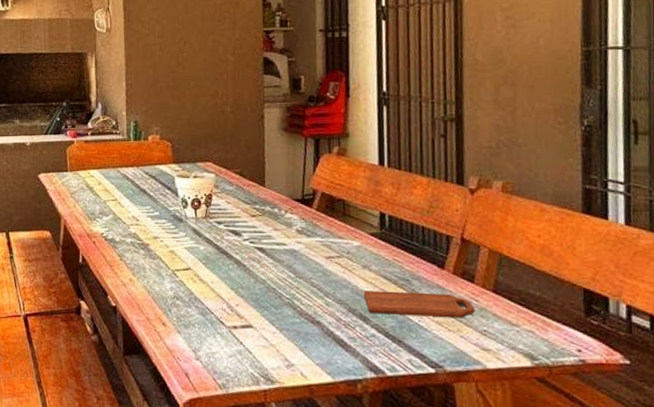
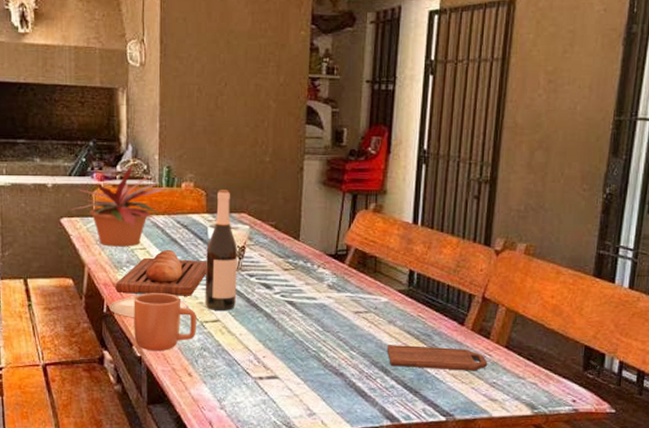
potted plant: none [48,120,136,199] -> present [71,163,169,247]
plate: none [85,246,160,268] -> present [109,296,189,318]
bread loaf: none [89,200,176,245] -> present [115,250,207,296]
mug: none [107,243,168,301] -> present [134,293,196,351]
wine bottle: none [174,140,206,258] -> present [205,190,237,311]

